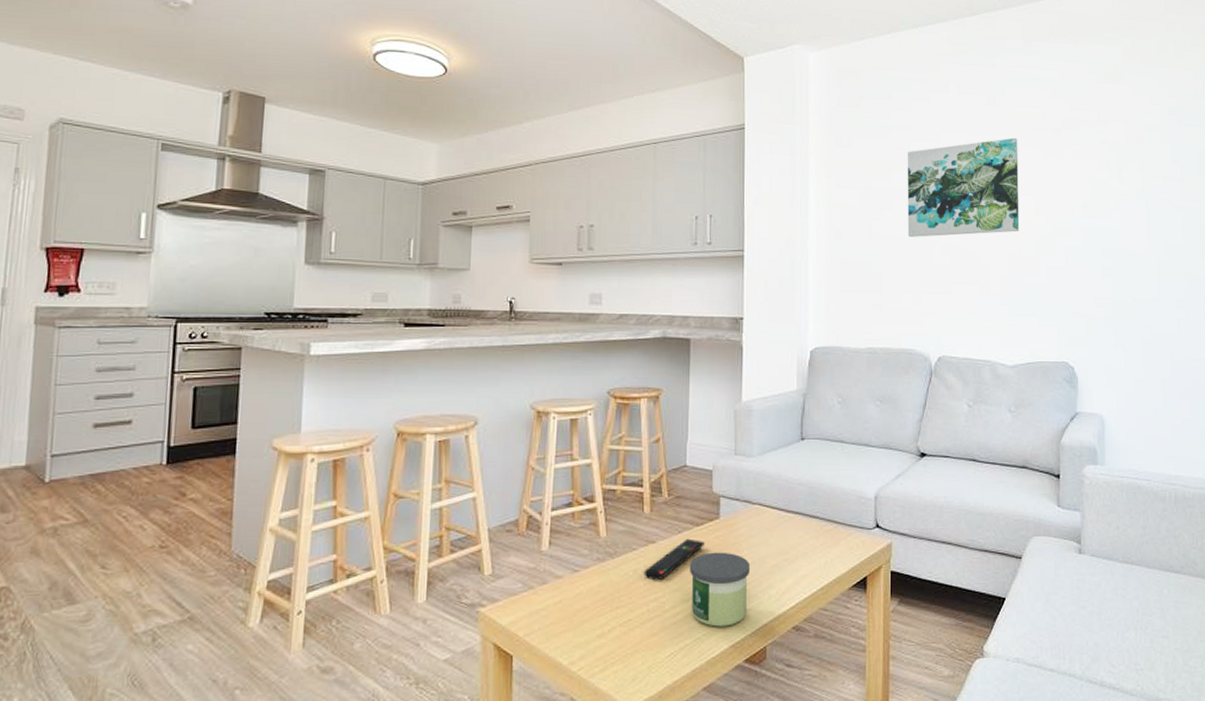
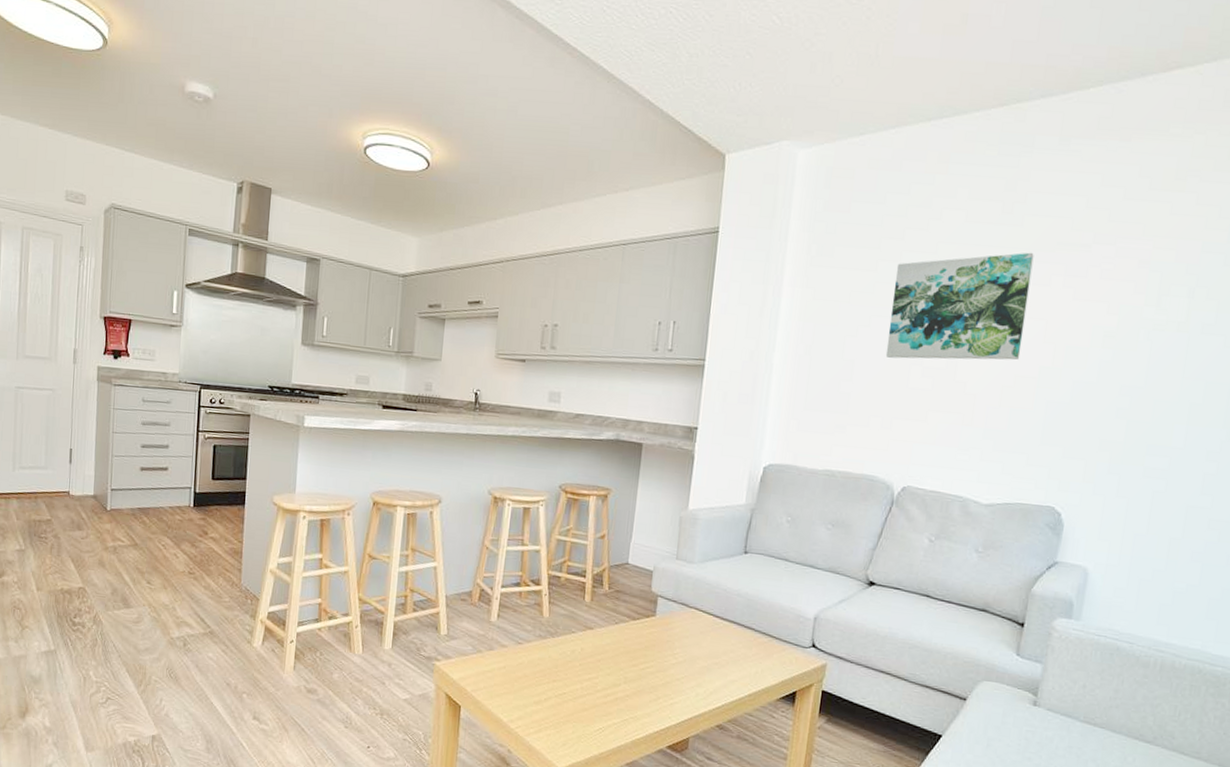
remote control: present [644,538,704,581] -> none [580,630,639,664]
candle: present [689,552,749,627] -> none [622,645,681,715]

